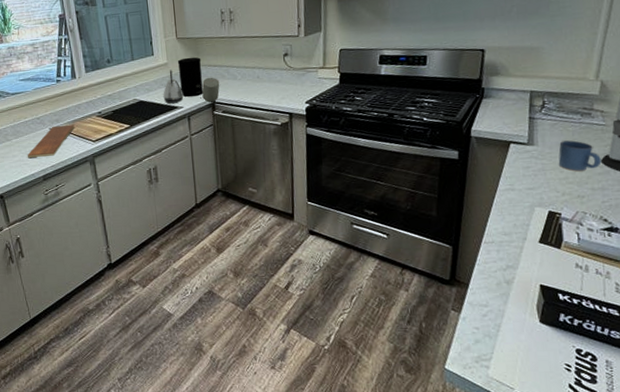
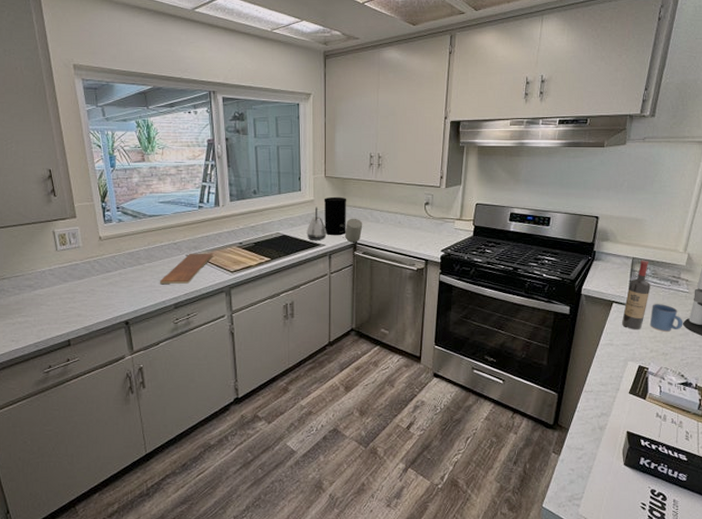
wine bottle: none [522,92,557,173] -> present [621,259,651,331]

